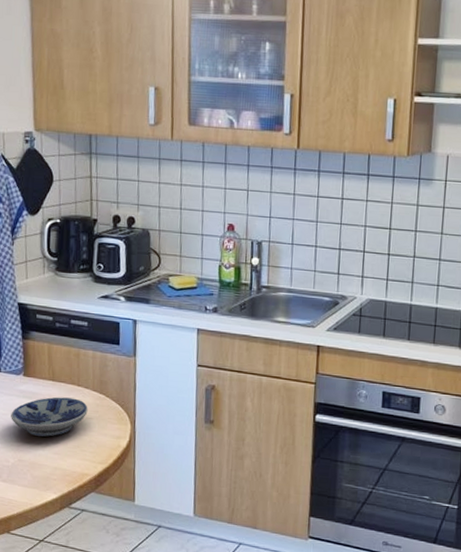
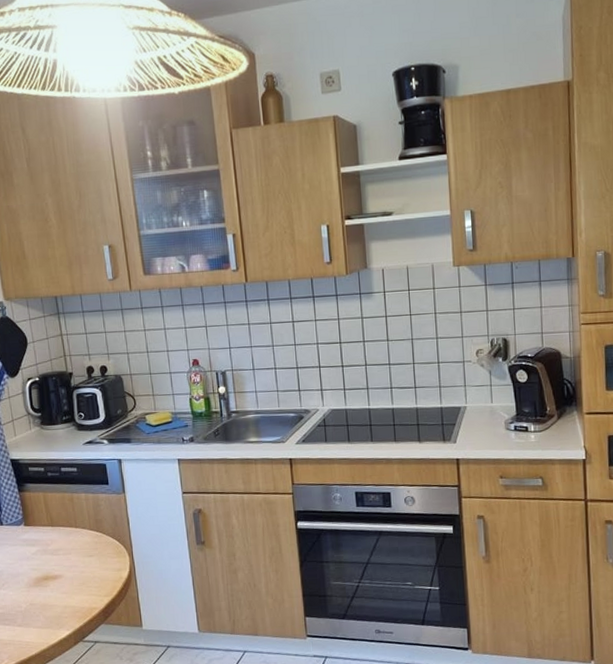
bowl: present [11,397,88,437] -> none [17,539,88,580]

